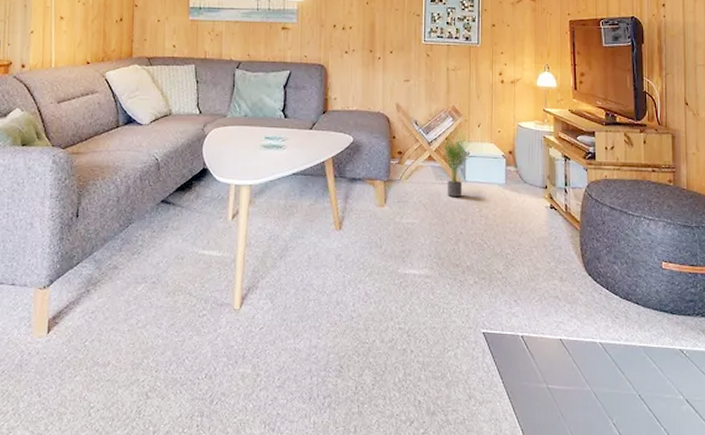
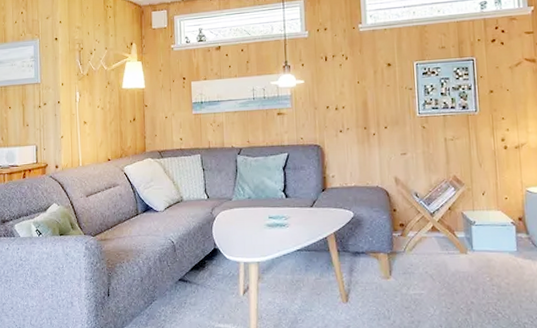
potted plant: present [439,128,473,197] -> none [442,197,479,266]

